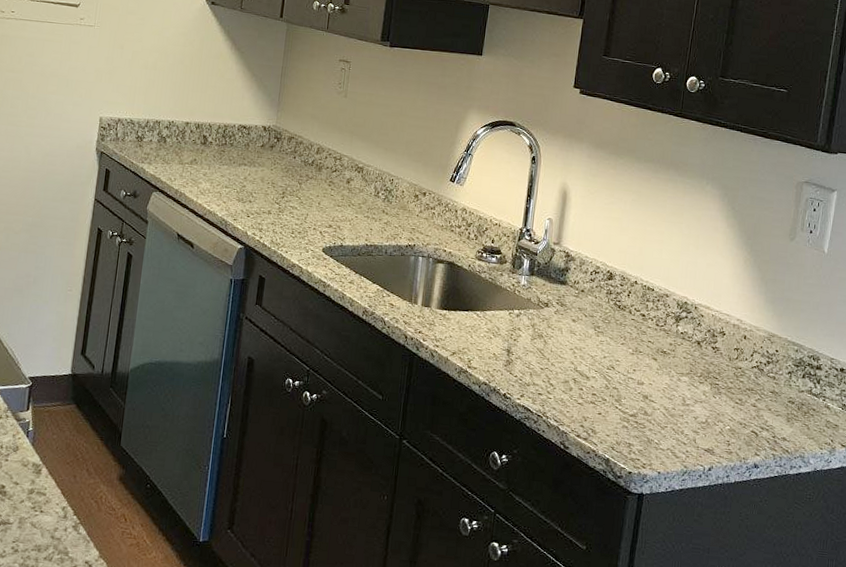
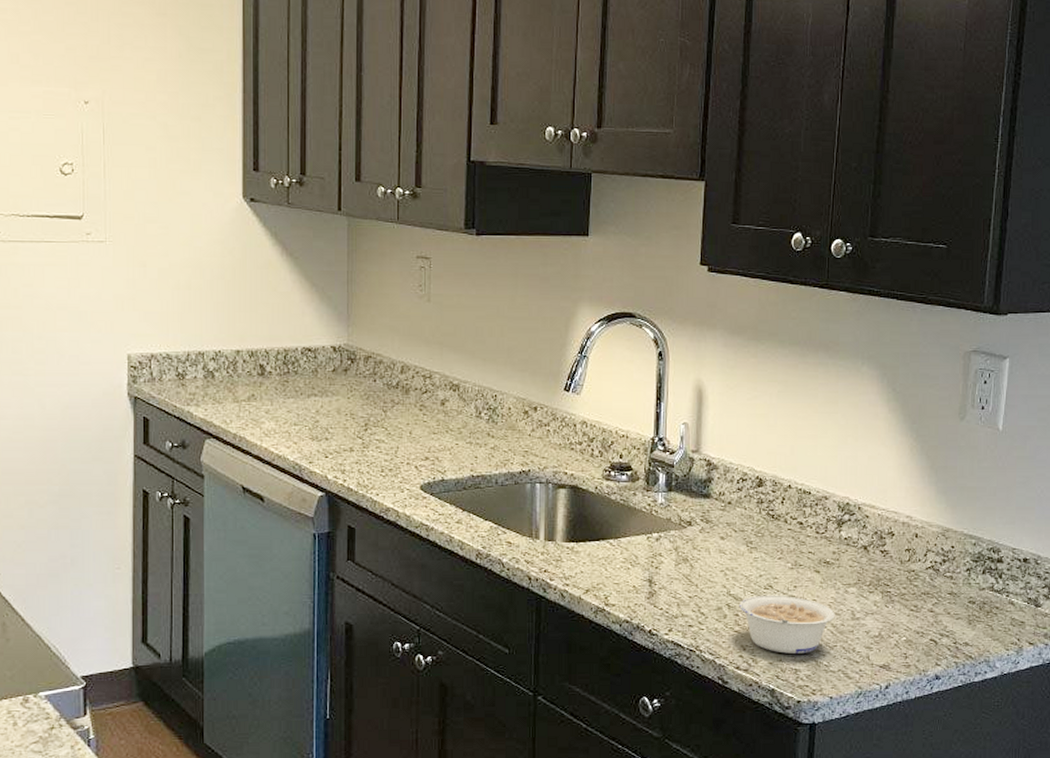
legume: none [584,374,668,430] -> present [739,595,835,654]

